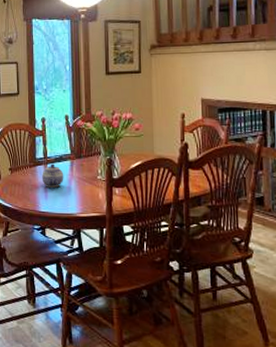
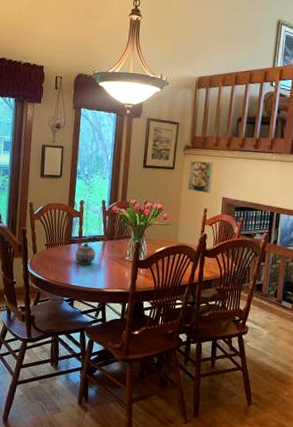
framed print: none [157,60,187,96] -> present [187,160,213,193]

